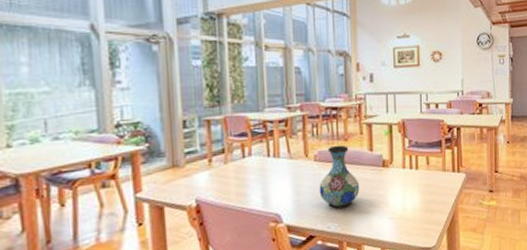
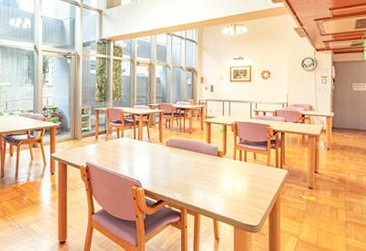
vase: present [319,145,360,209] -> none [168,136,199,183]

